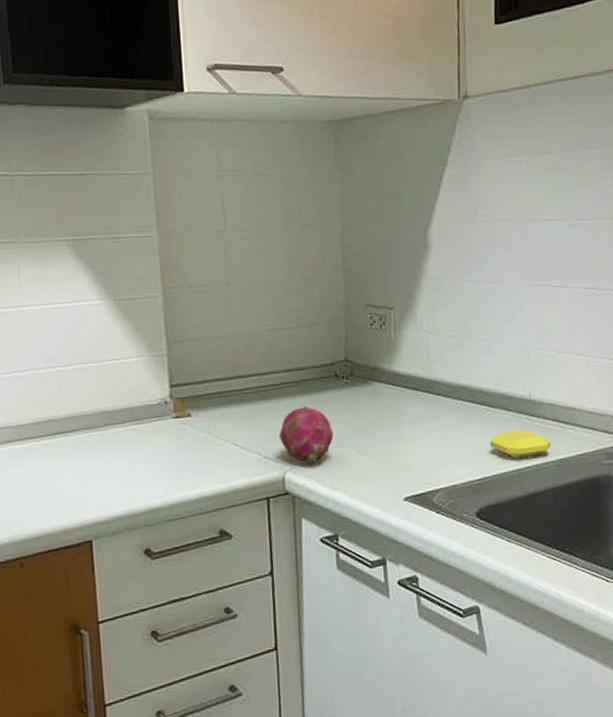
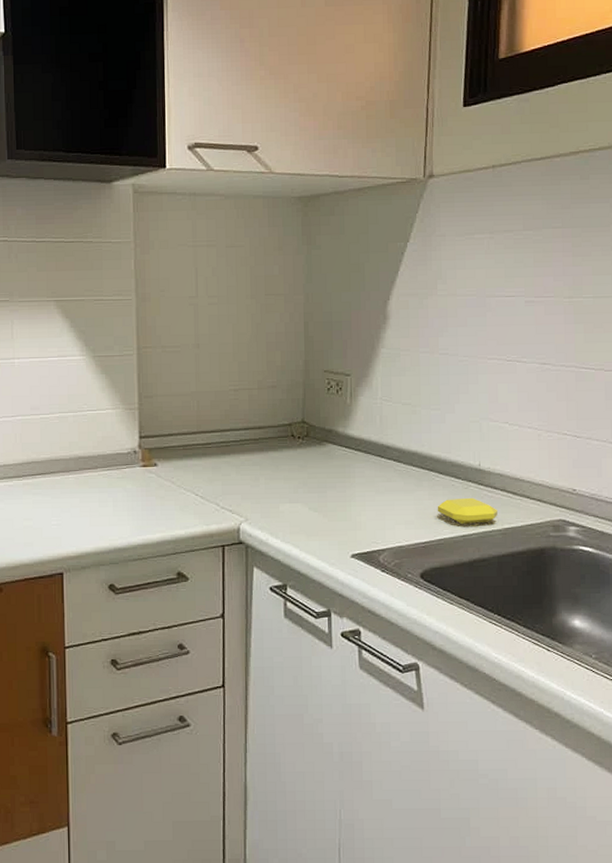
fruit: present [278,406,334,465] -> none [236,462,287,517]

